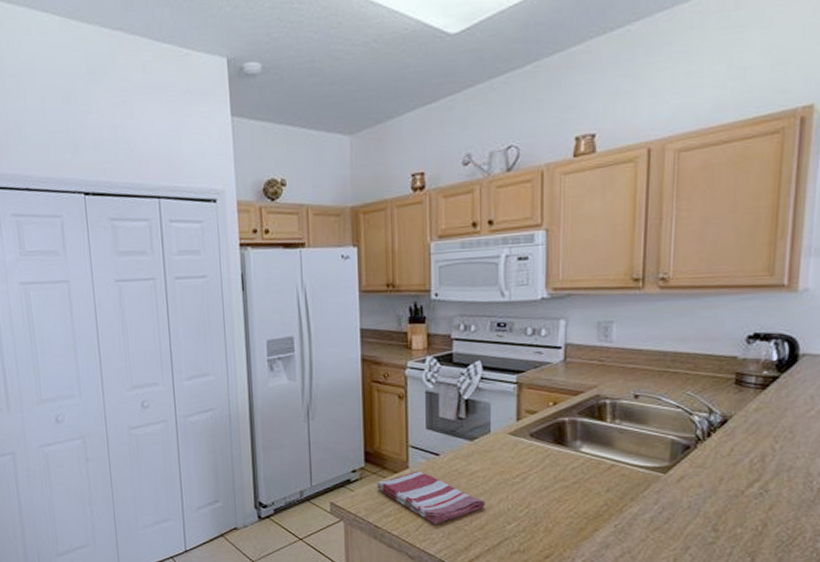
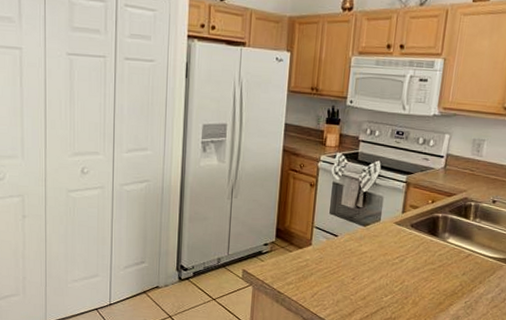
dish towel: present [377,470,486,524] -> none [284,248,370,293]

